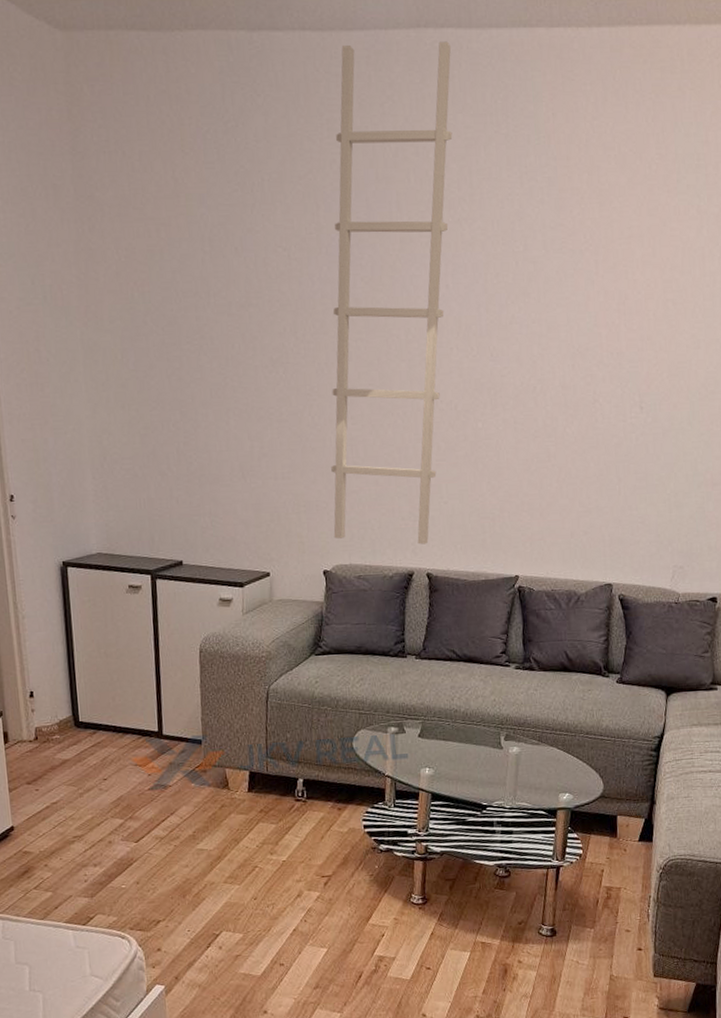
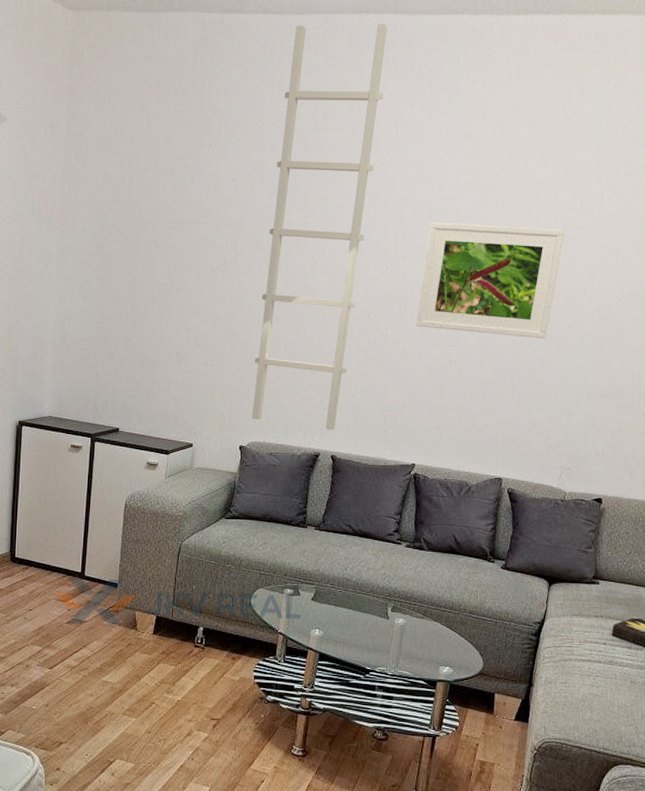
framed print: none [508,290,665,423] -> present [415,222,565,339]

